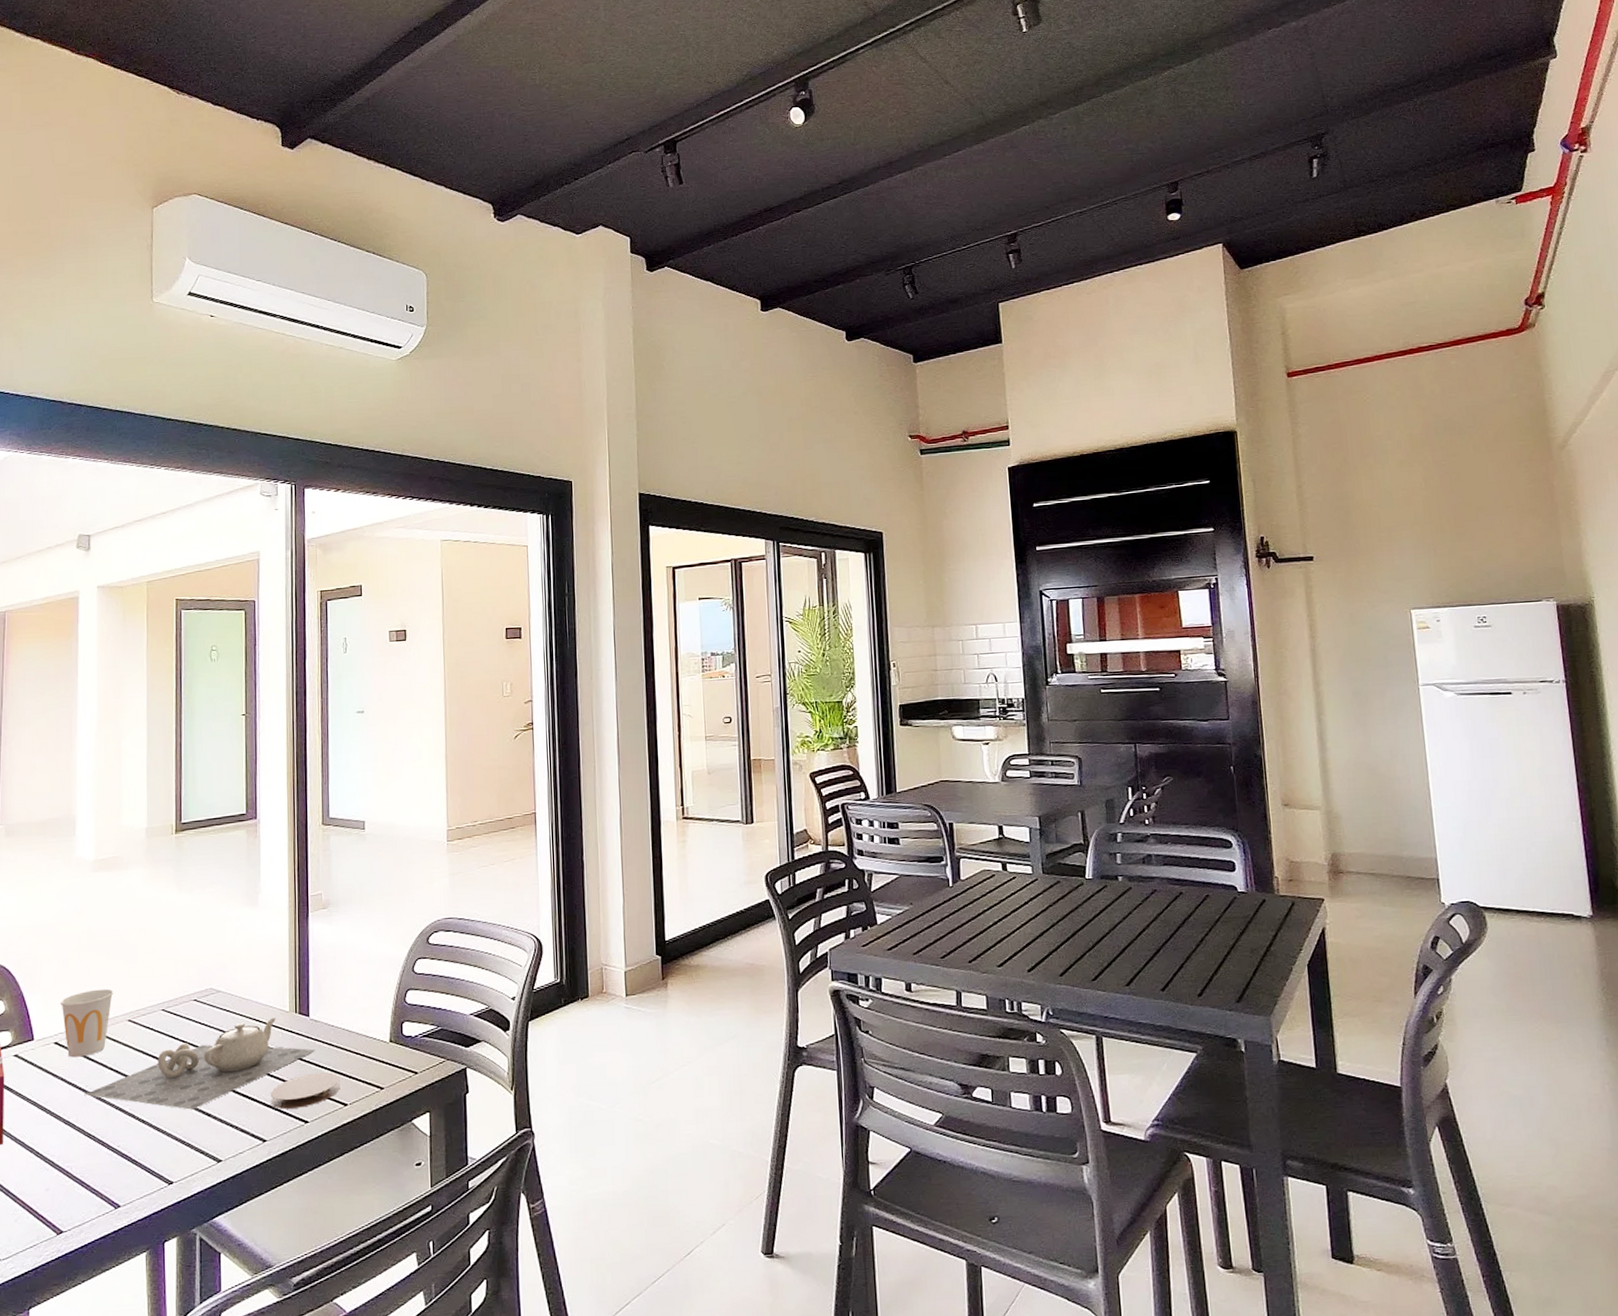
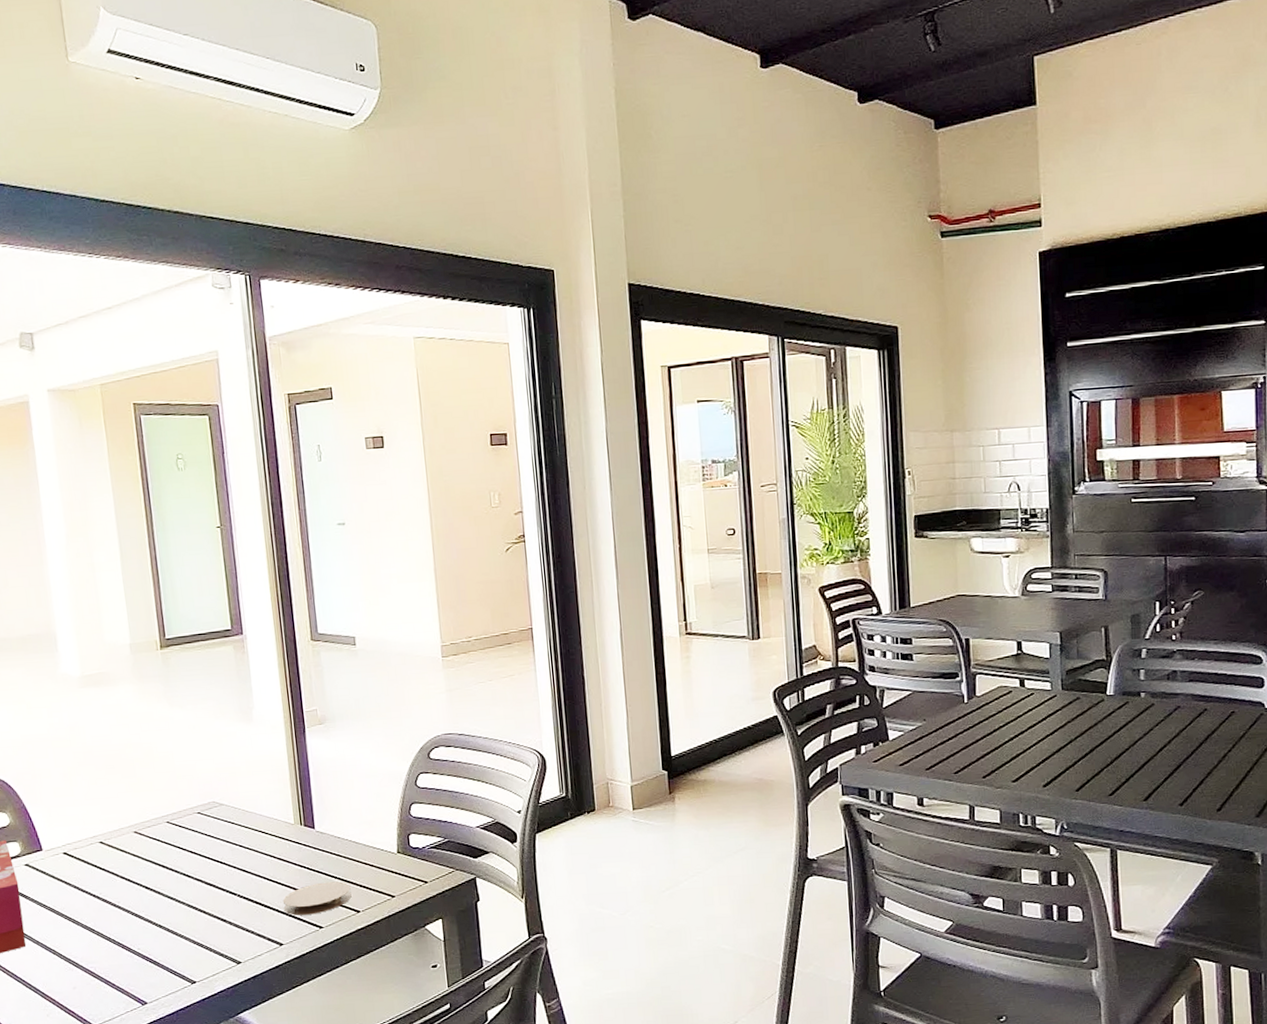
cup: present [61,989,114,1058] -> none [64,802,117,867]
teapot: present [84,1017,315,1110] -> none [99,829,324,916]

